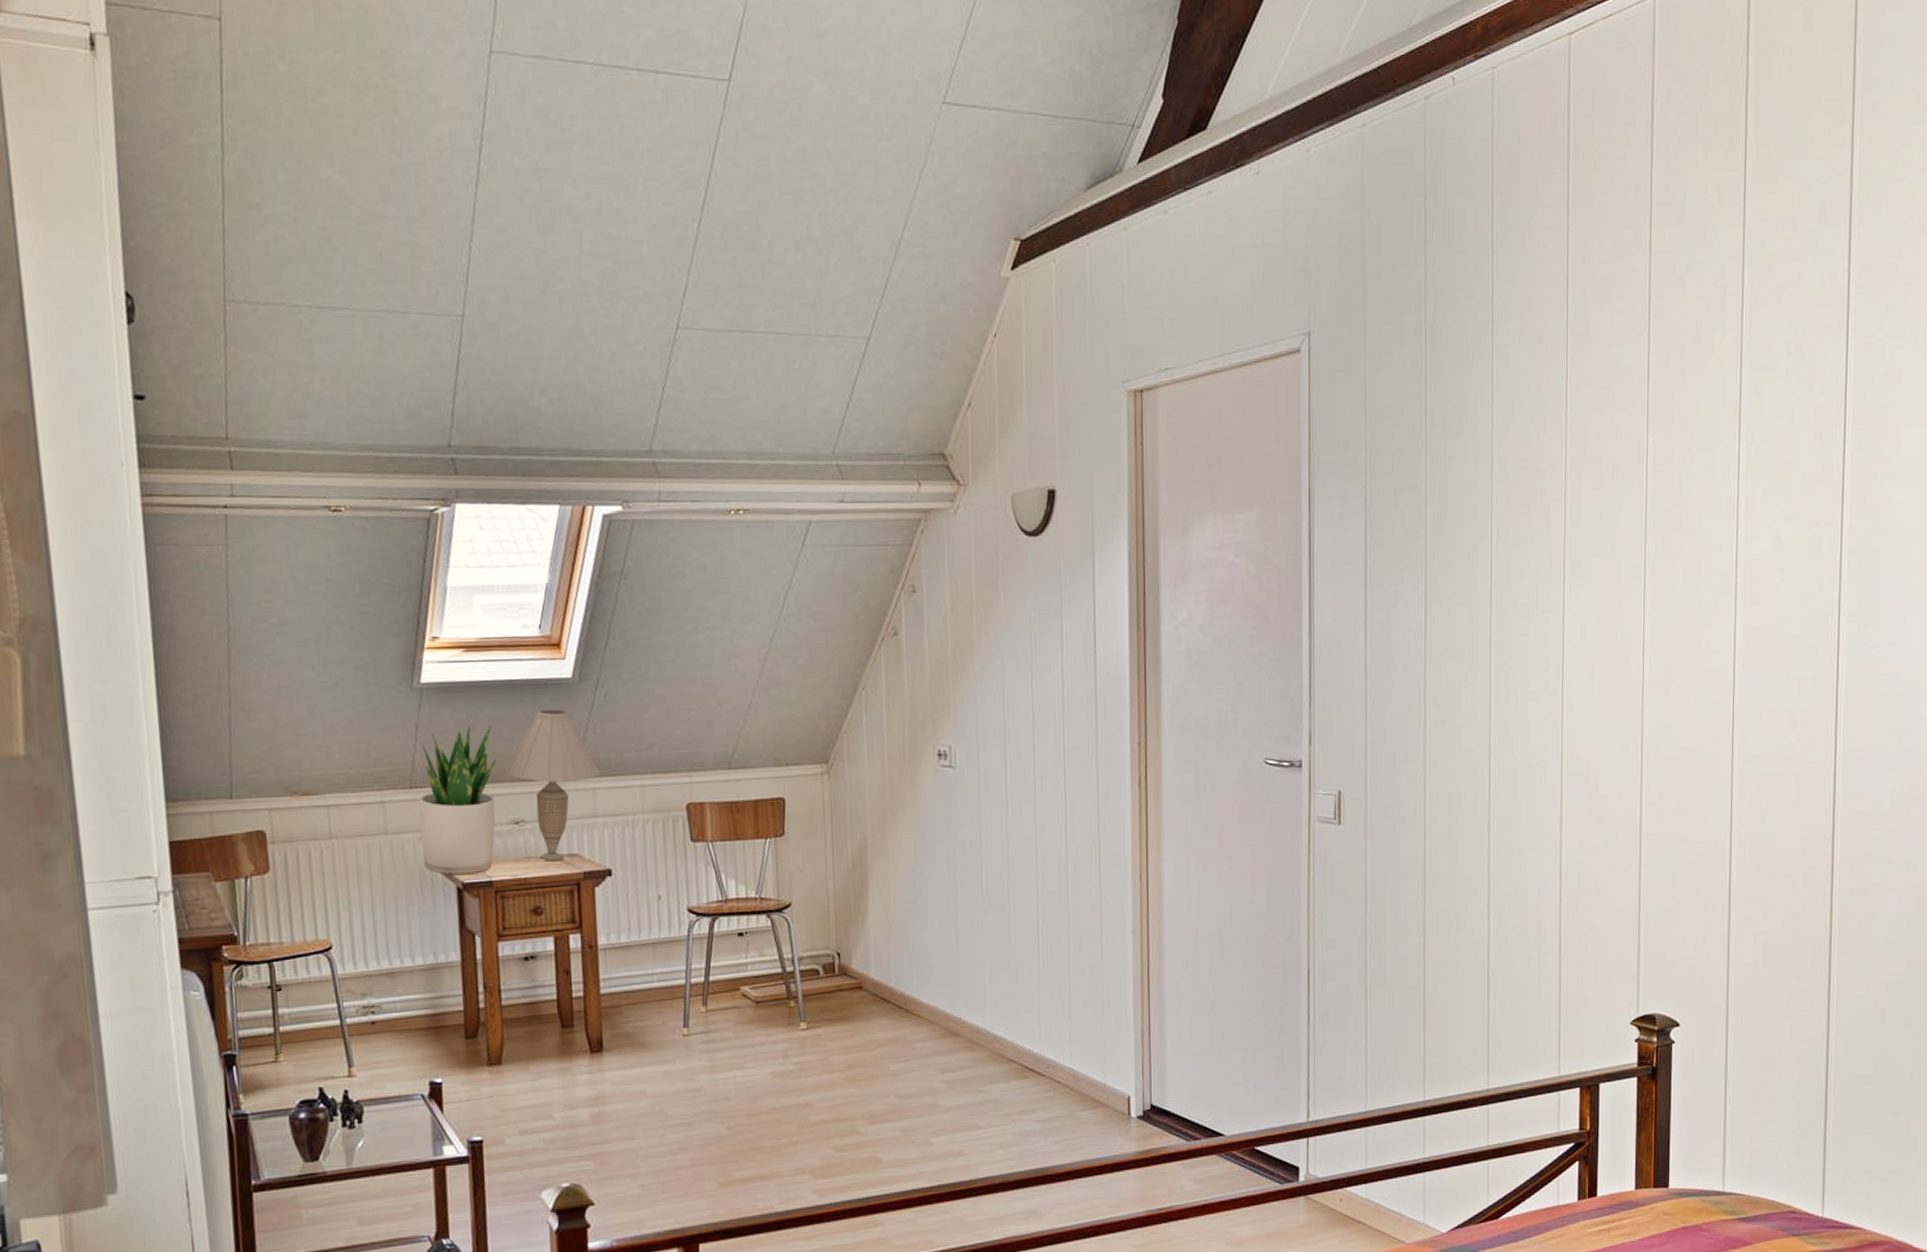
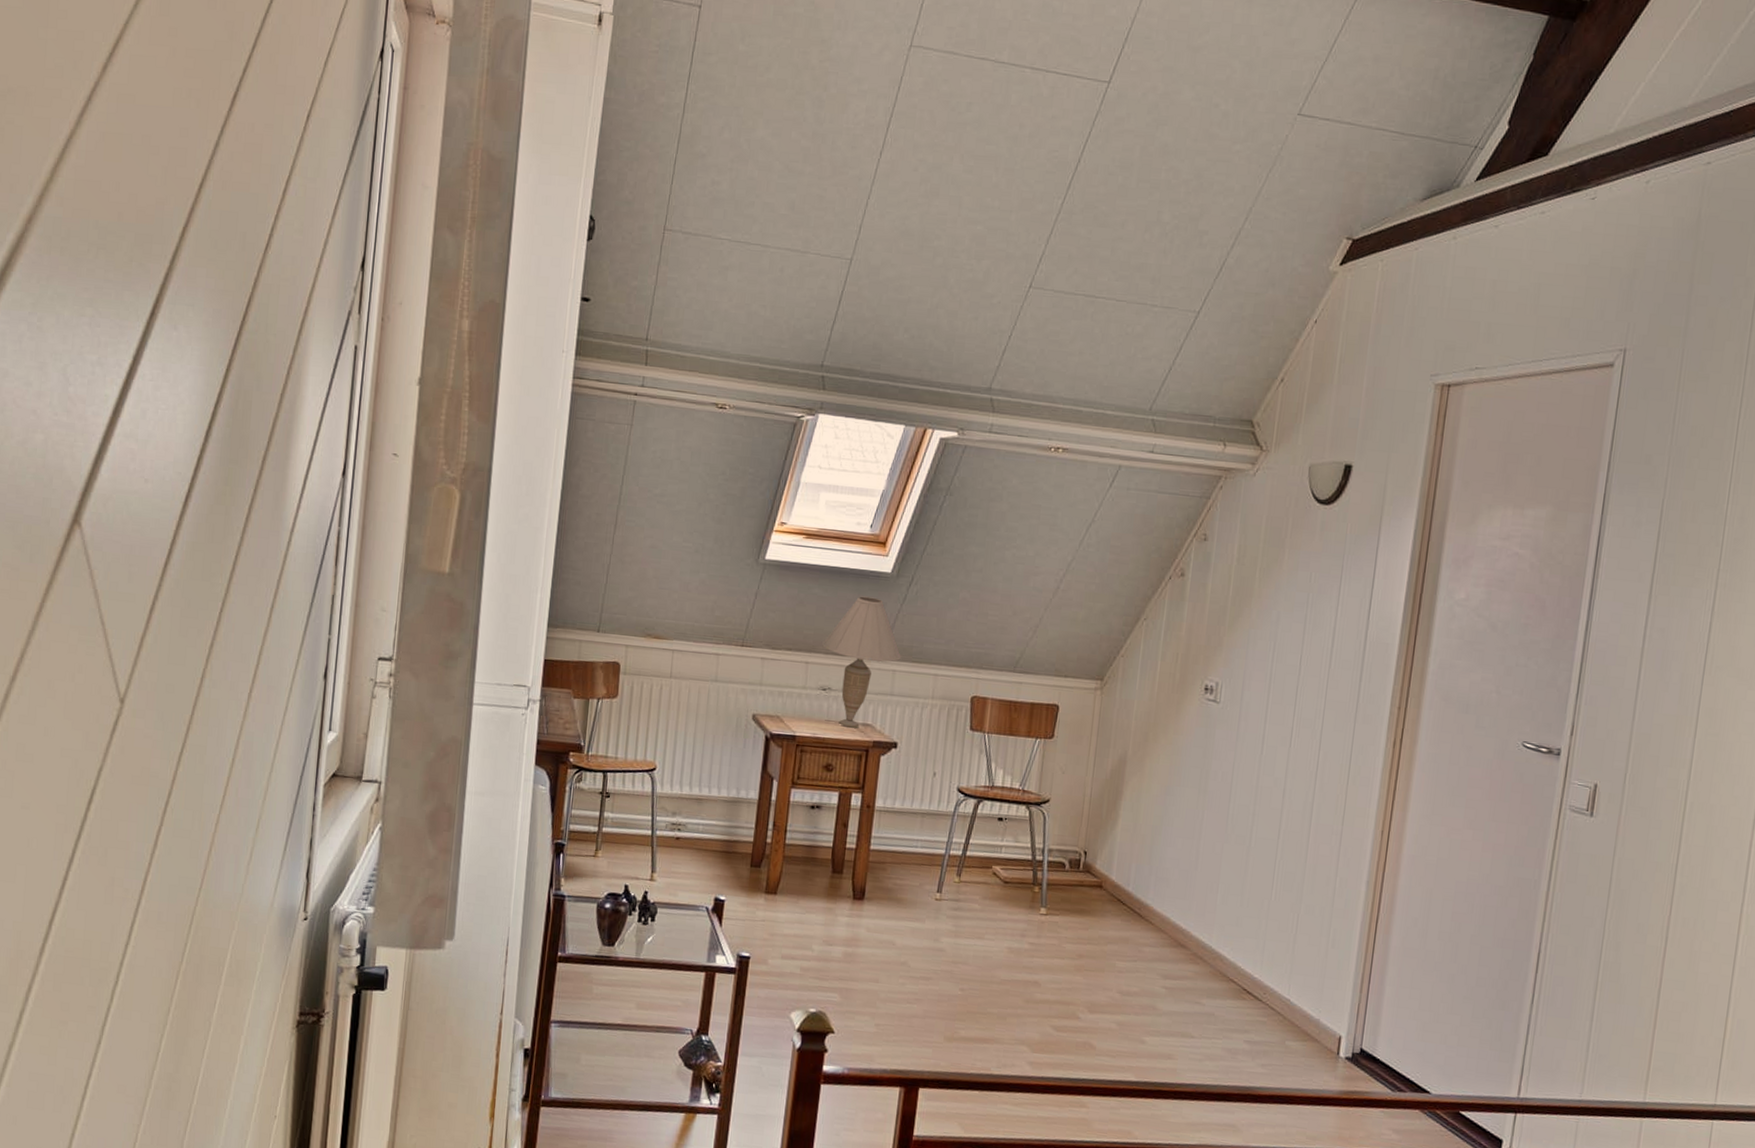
planter: present [419,726,496,875] -> none [742,601,816,727]

